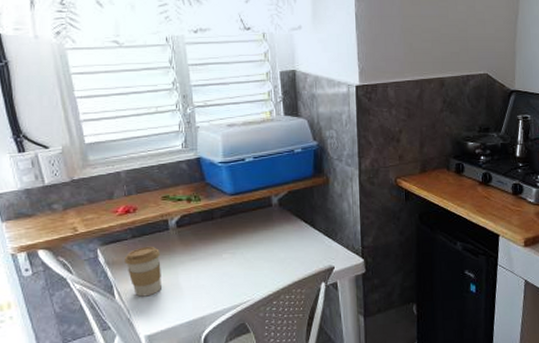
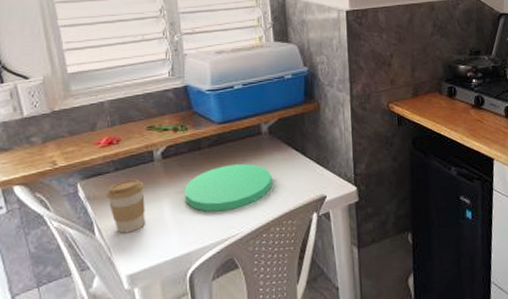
plate: none [198,234,283,279] -> present [184,164,273,212]

